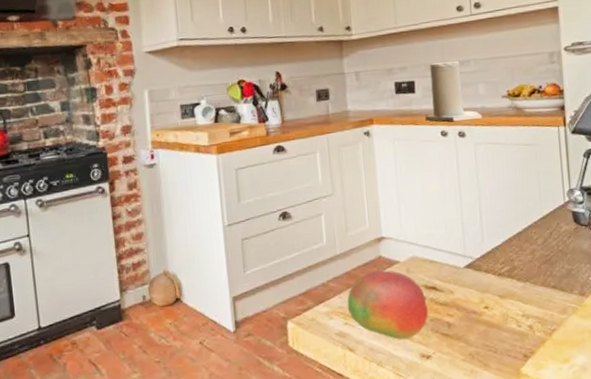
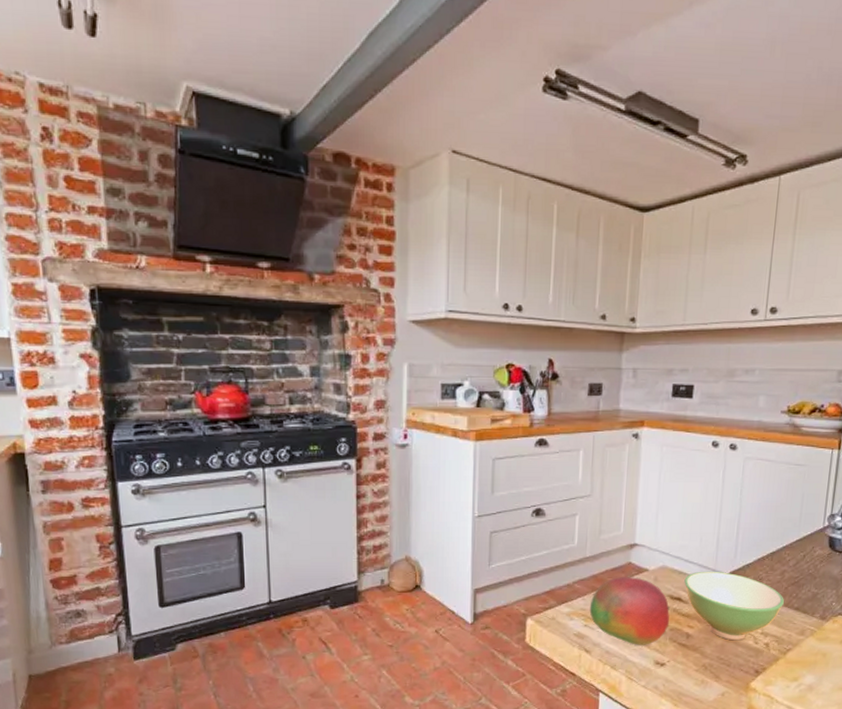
paper towel: present [425,61,482,122] -> none [698,368,758,433]
bowl: none [436,256,541,326] -> present [684,571,785,641]

